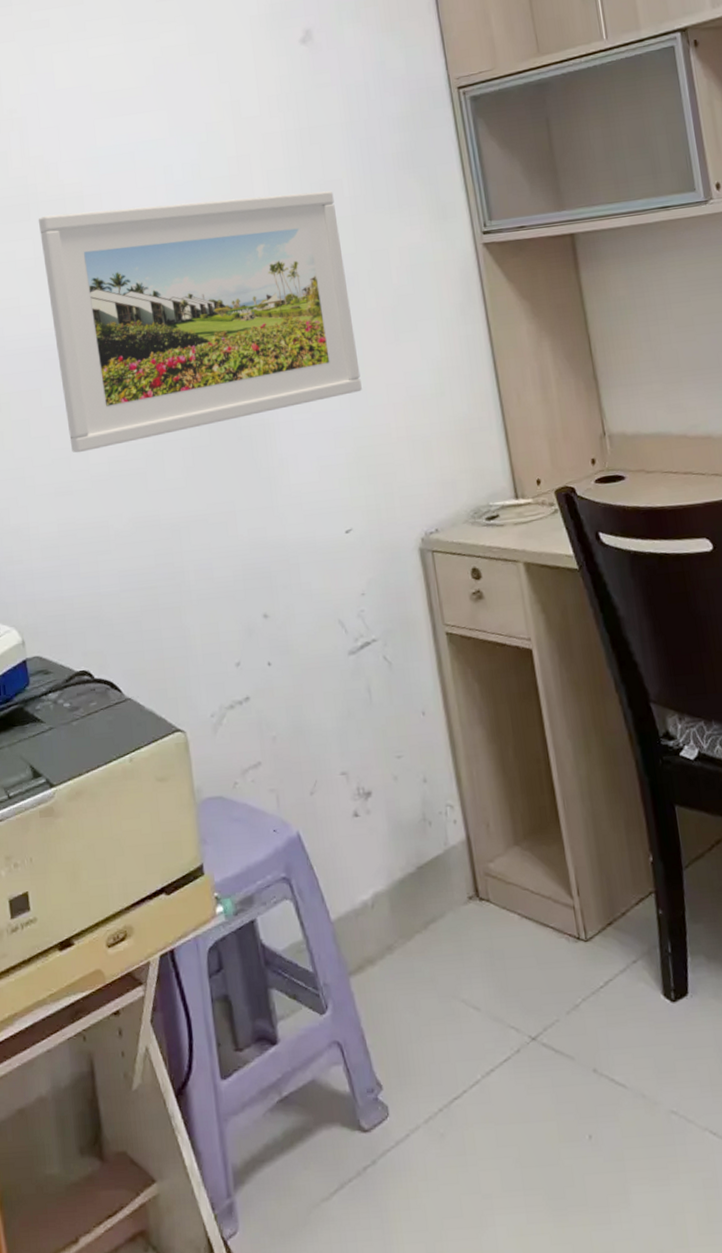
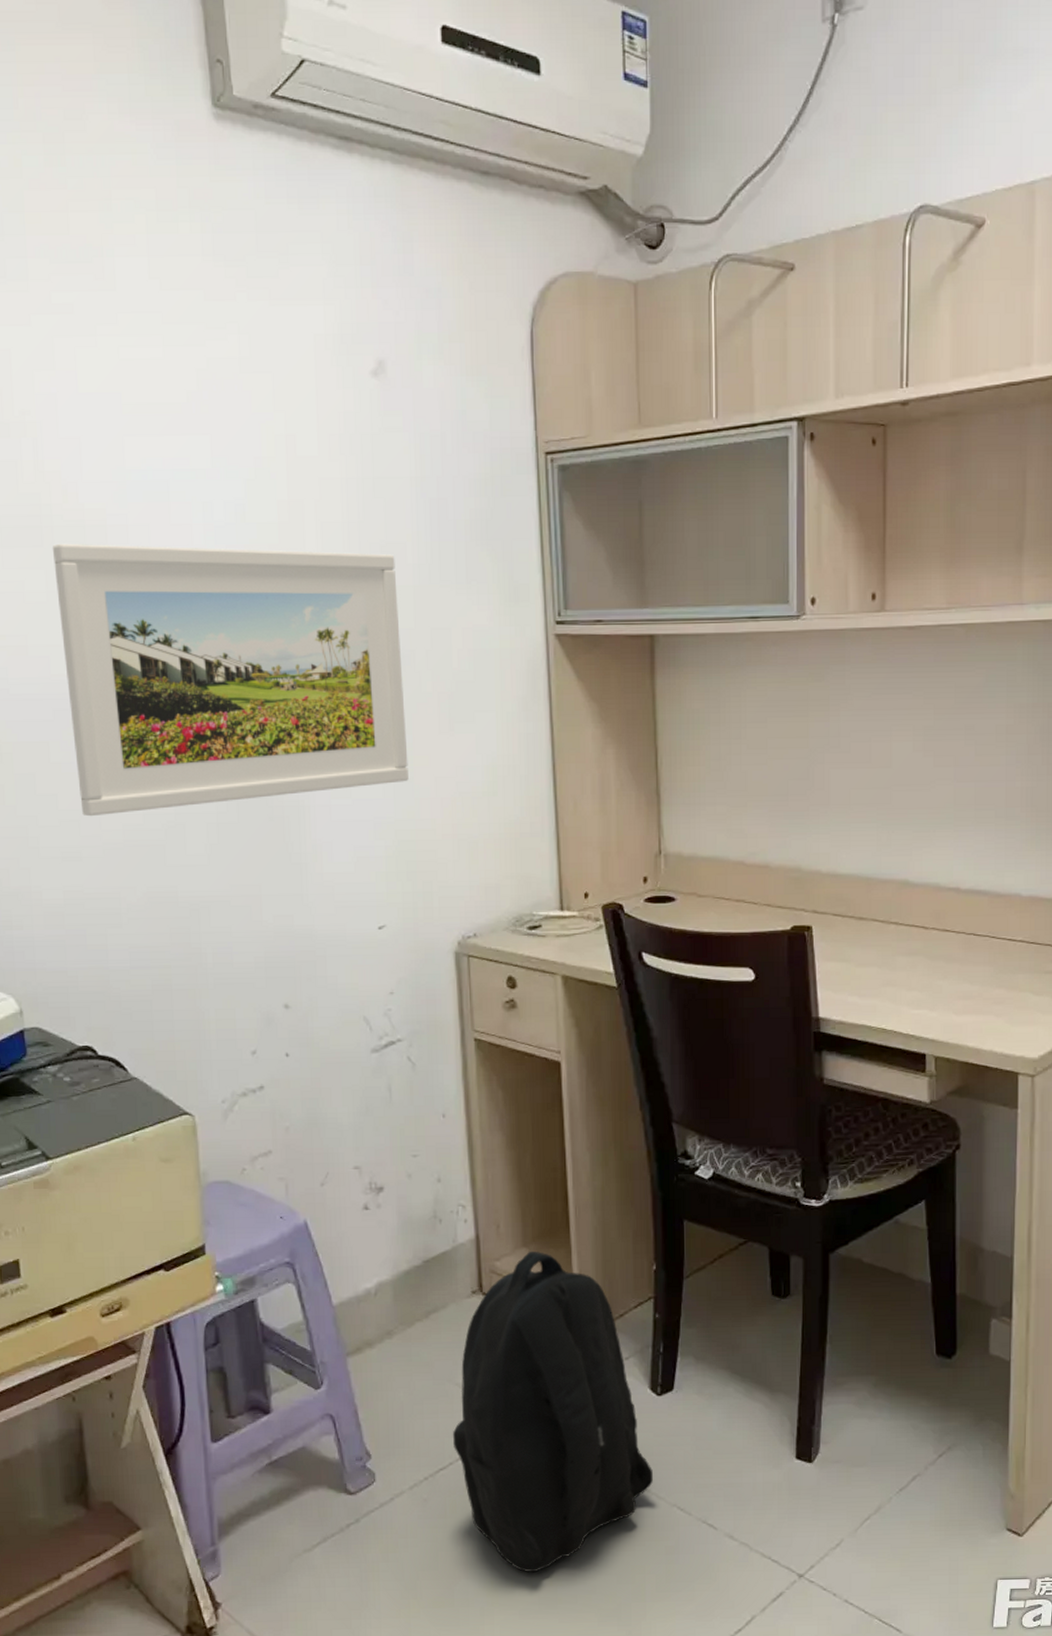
backpack: none [464,849,680,1217] -> present [453,1252,653,1573]

